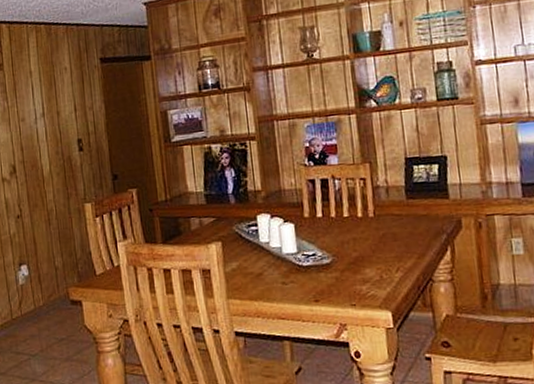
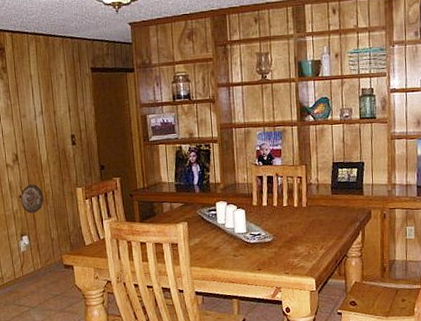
decorative plate: none [18,201,46,237] -> present [20,184,44,213]

